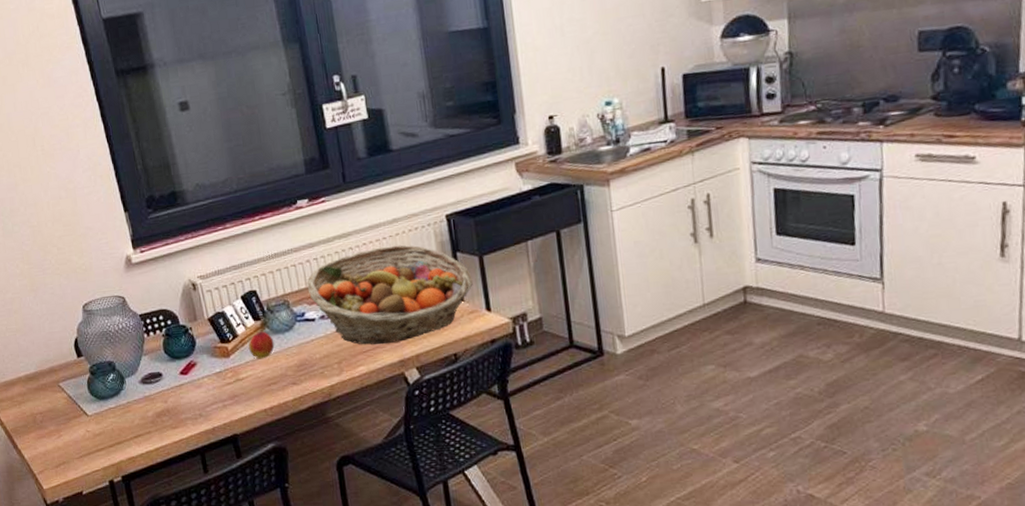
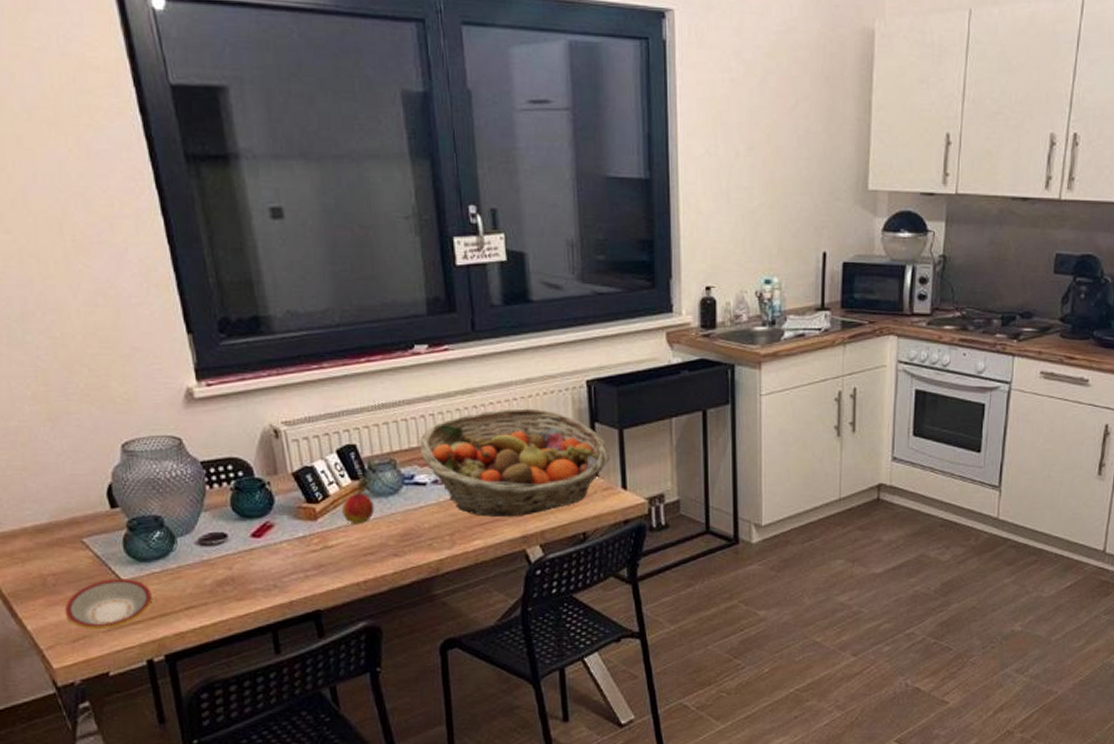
plate: none [49,414,110,456] -> present [64,578,152,629]

